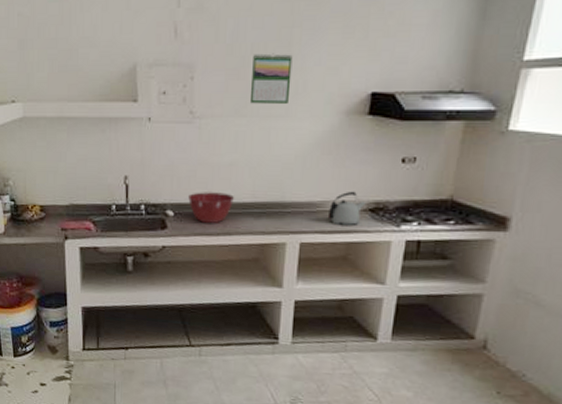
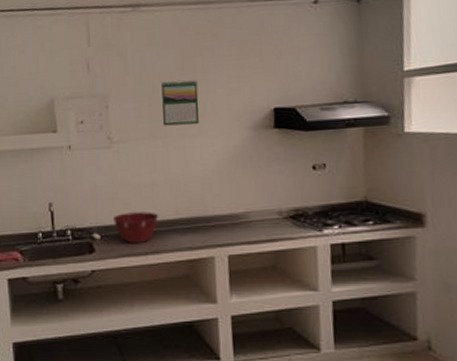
kettle: present [327,191,366,225] -> none [251,200,286,234]

